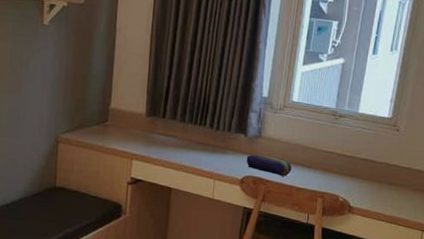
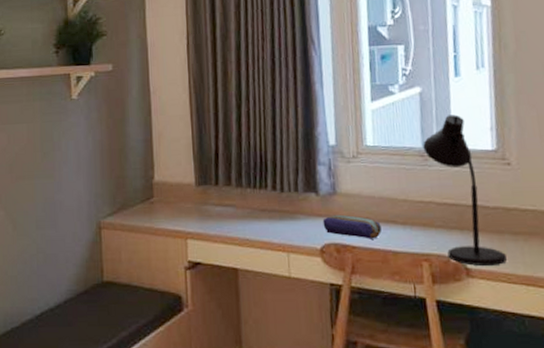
desk lamp: none [336,85,381,207] -> present [423,114,508,267]

